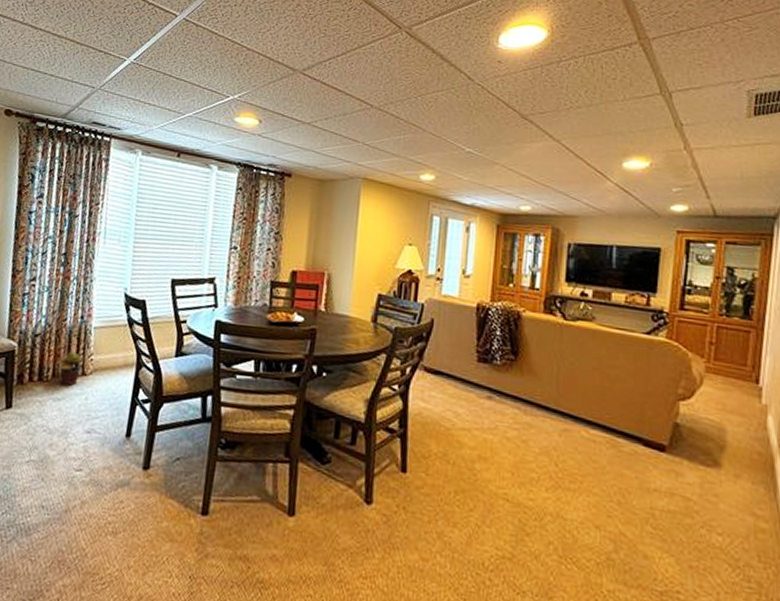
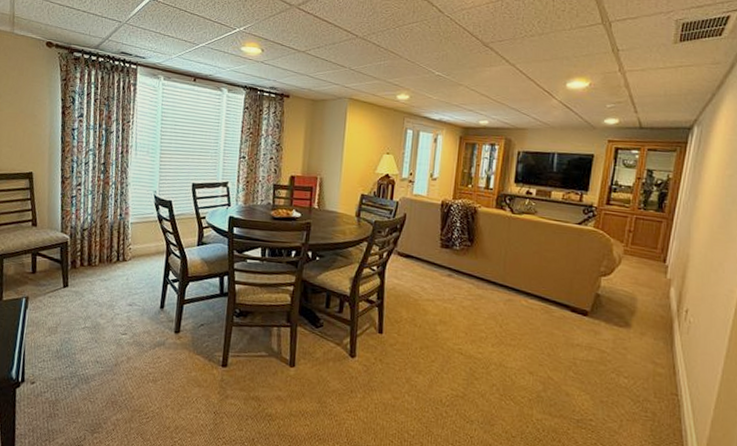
potted plant: present [55,351,84,387] -> none [101,242,124,270]

